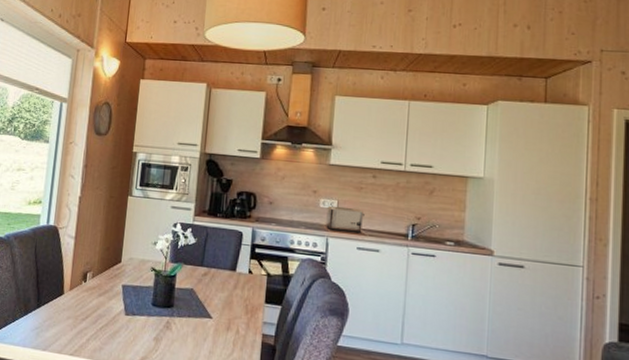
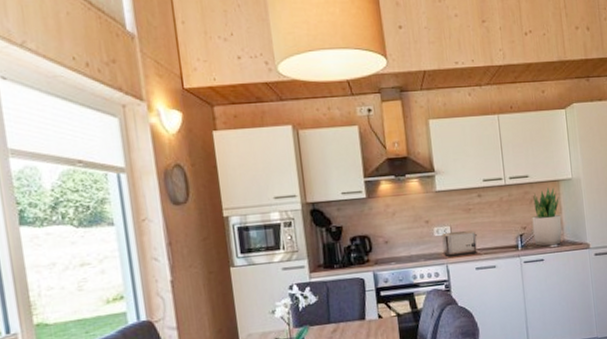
planter: none [427,182,465,244] -> present [532,187,562,246]

